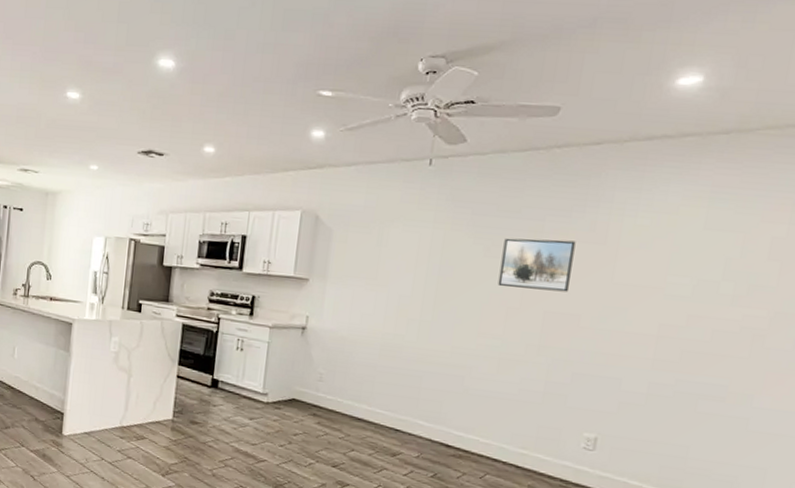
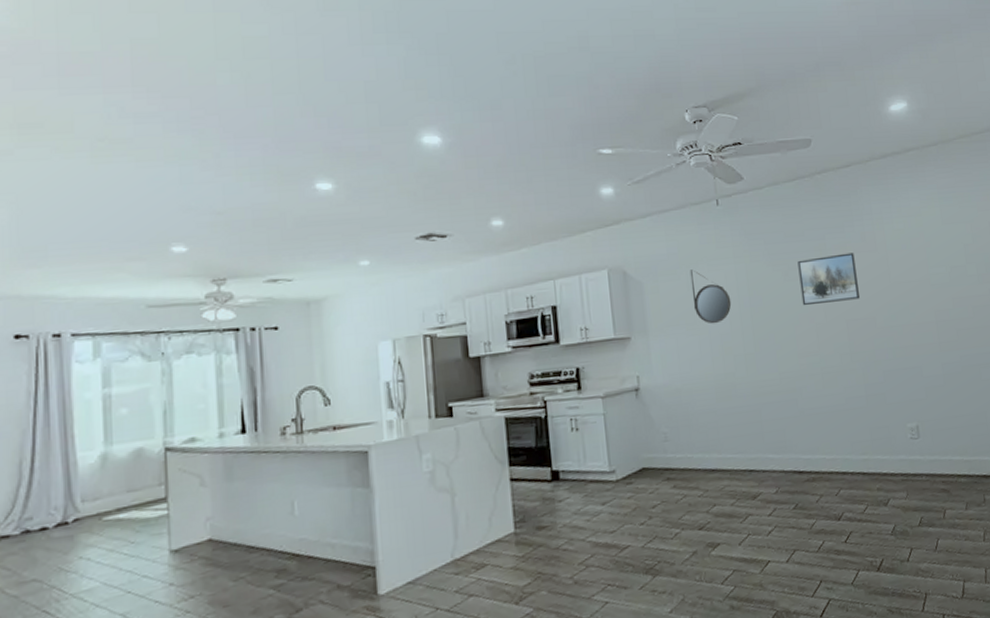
home mirror: none [378,226,420,285] -> present [689,269,732,324]

